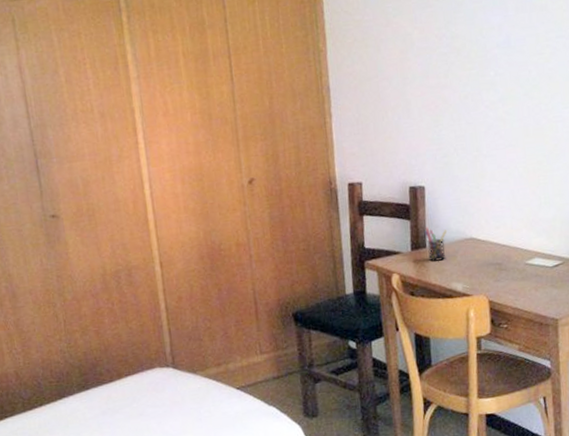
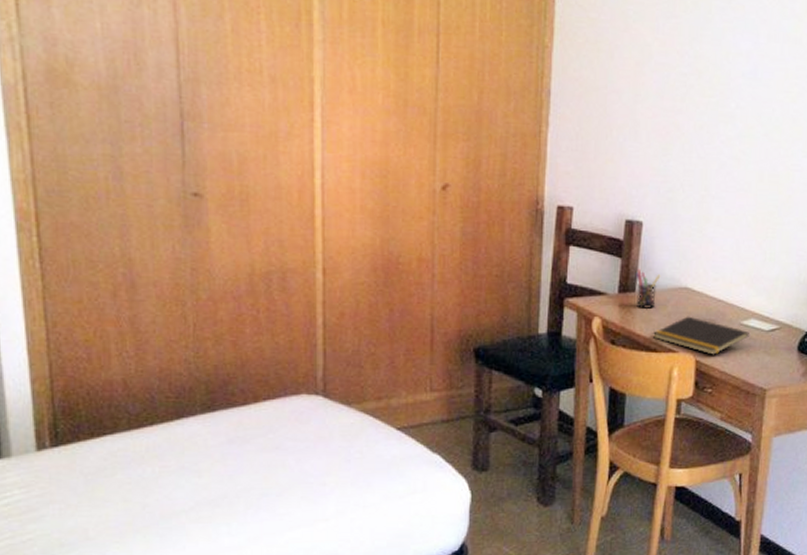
notepad: none [446,262,535,295] -> present [652,316,749,355]

